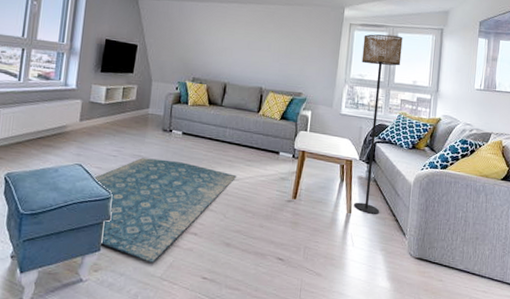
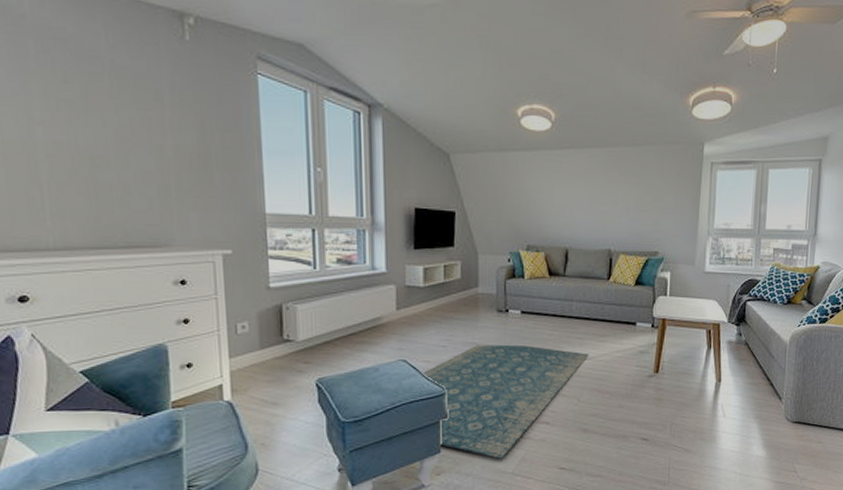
floor lamp: present [354,34,403,214] -> none [724,172,775,380]

